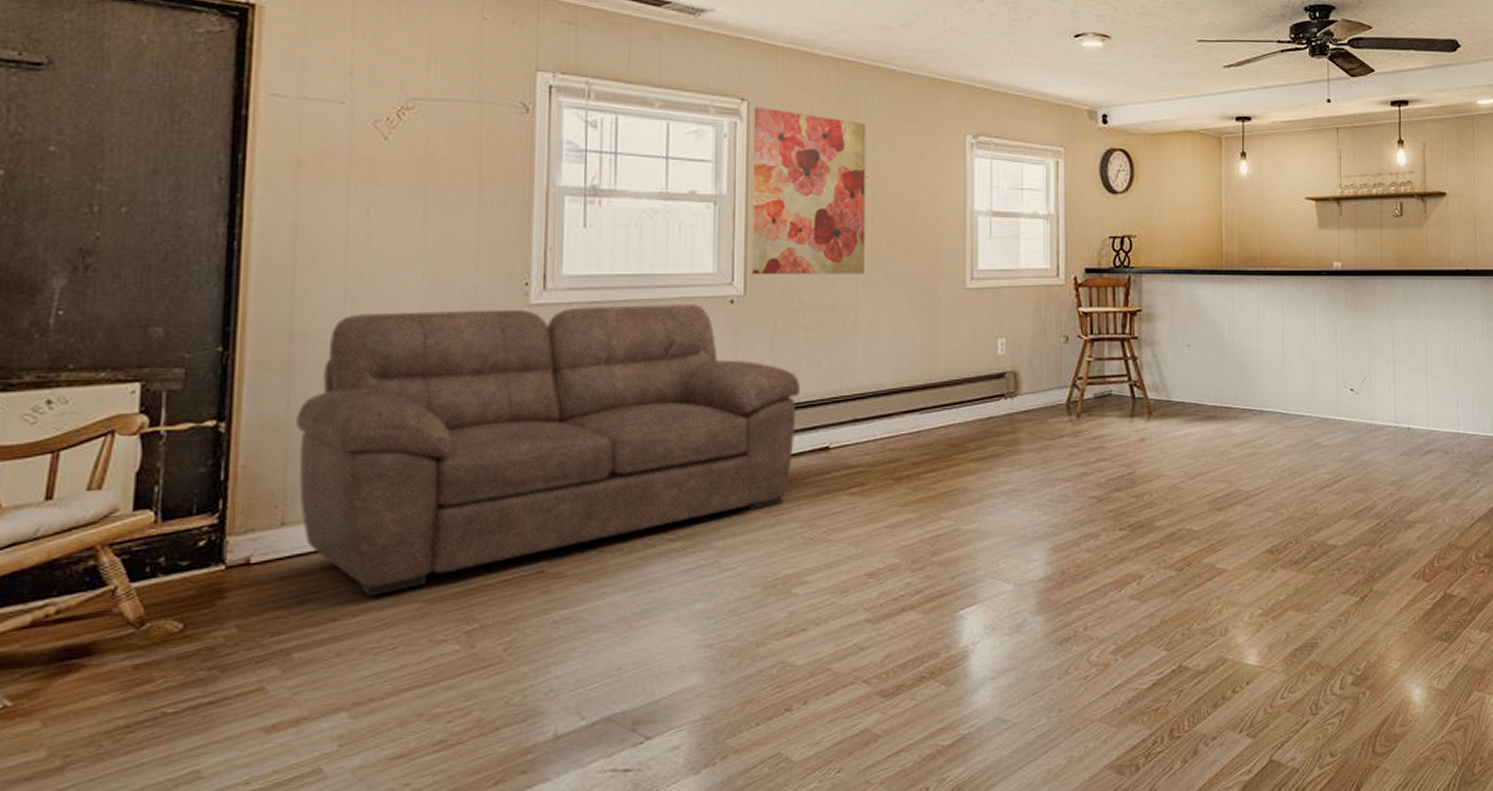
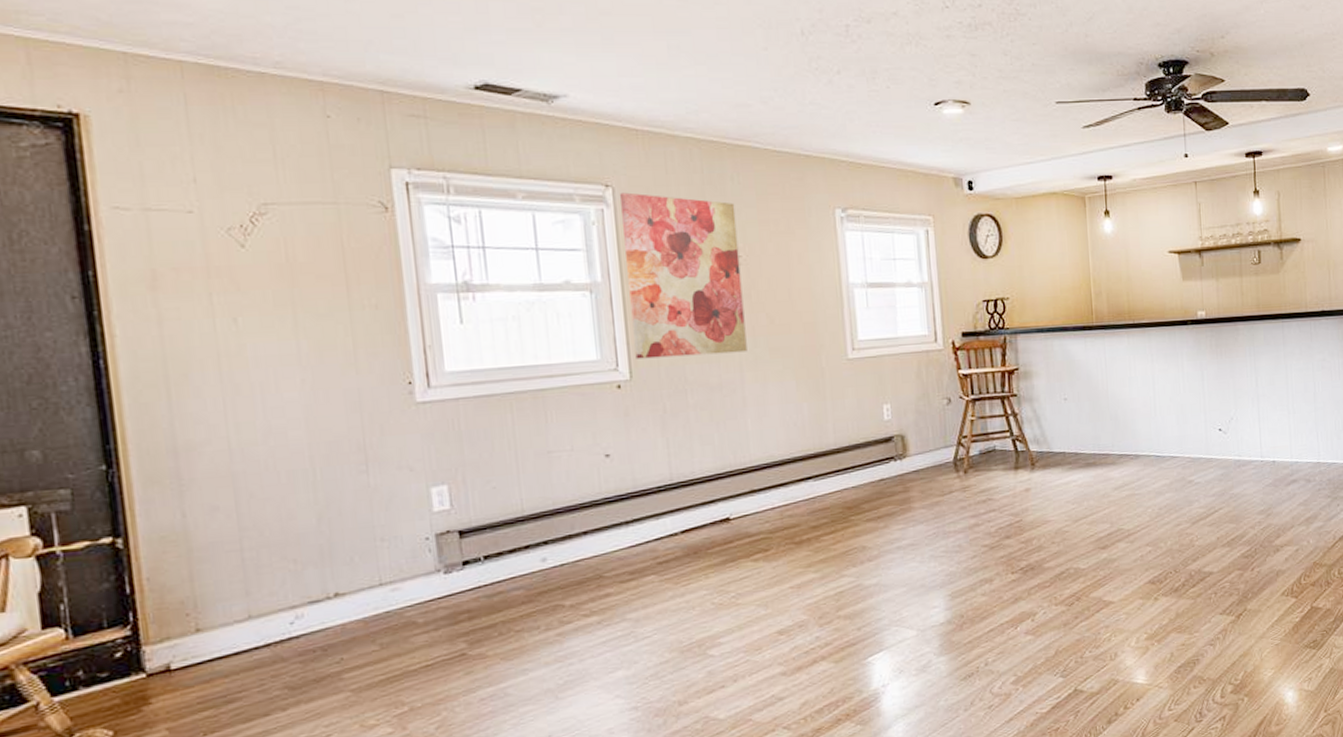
sofa: present [295,304,800,597] -> none [193,392,696,692]

